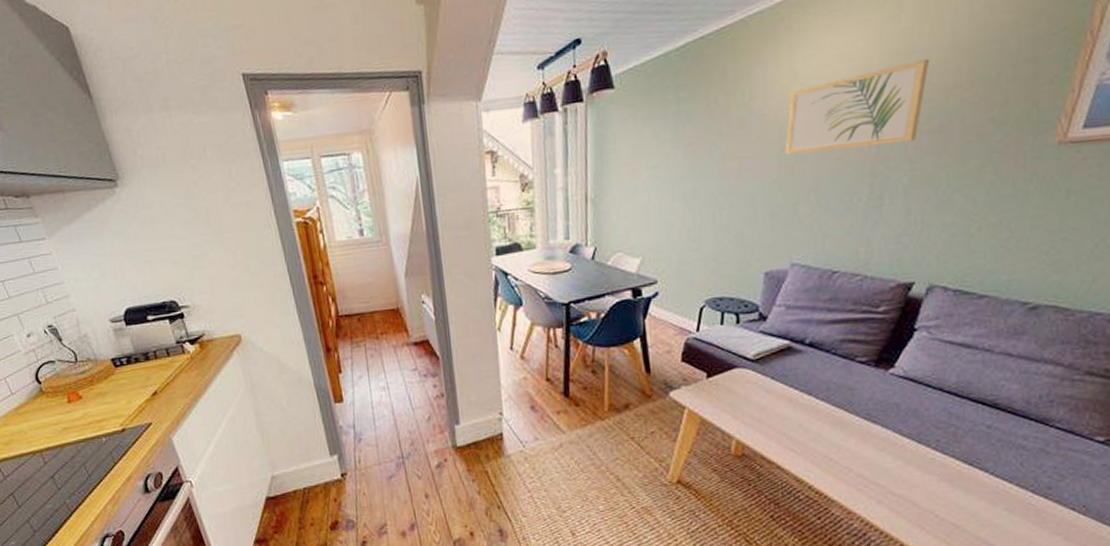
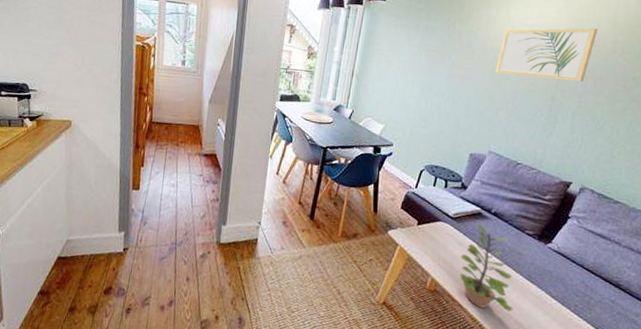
plant: none [770,362,852,466] -> present [460,224,513,312]

